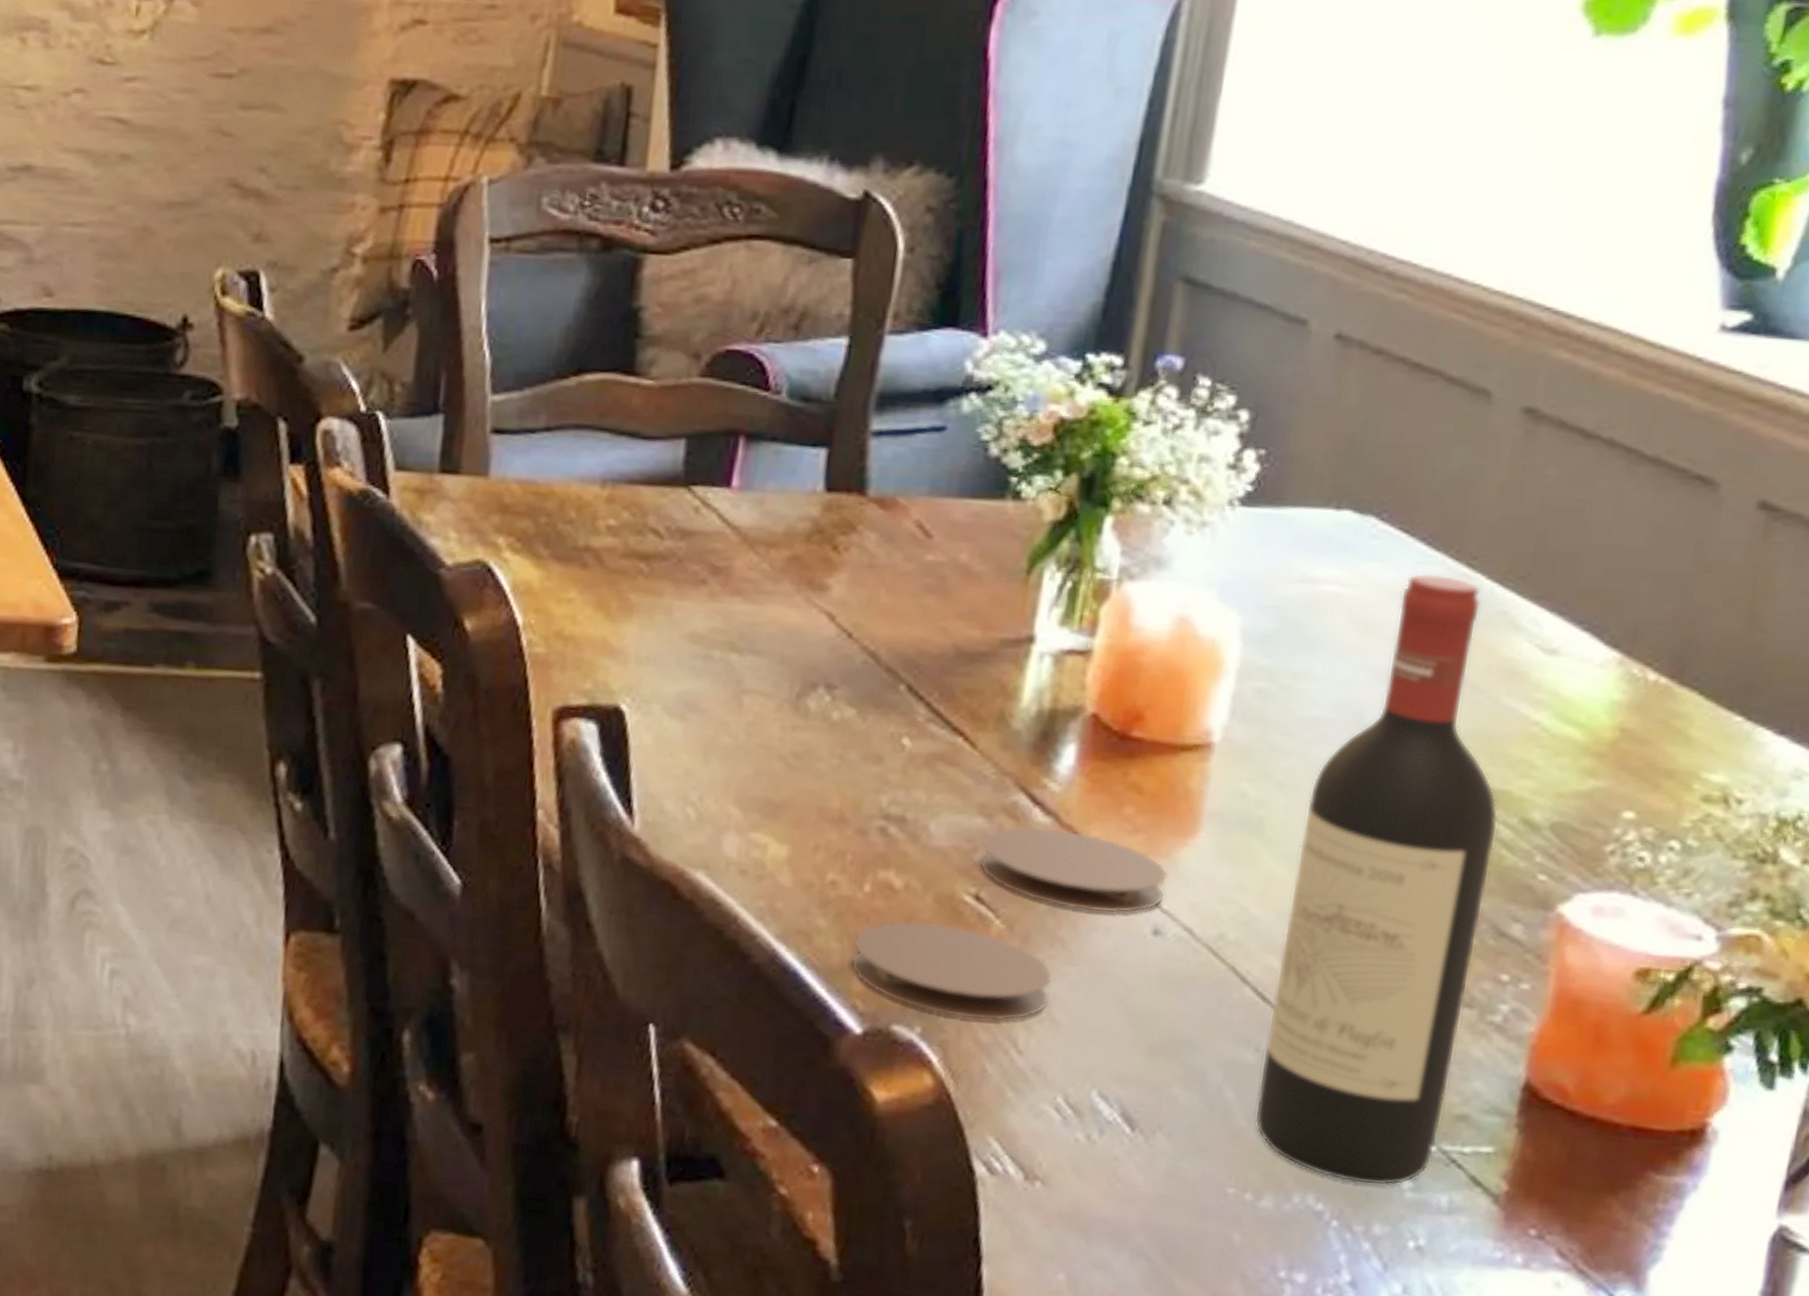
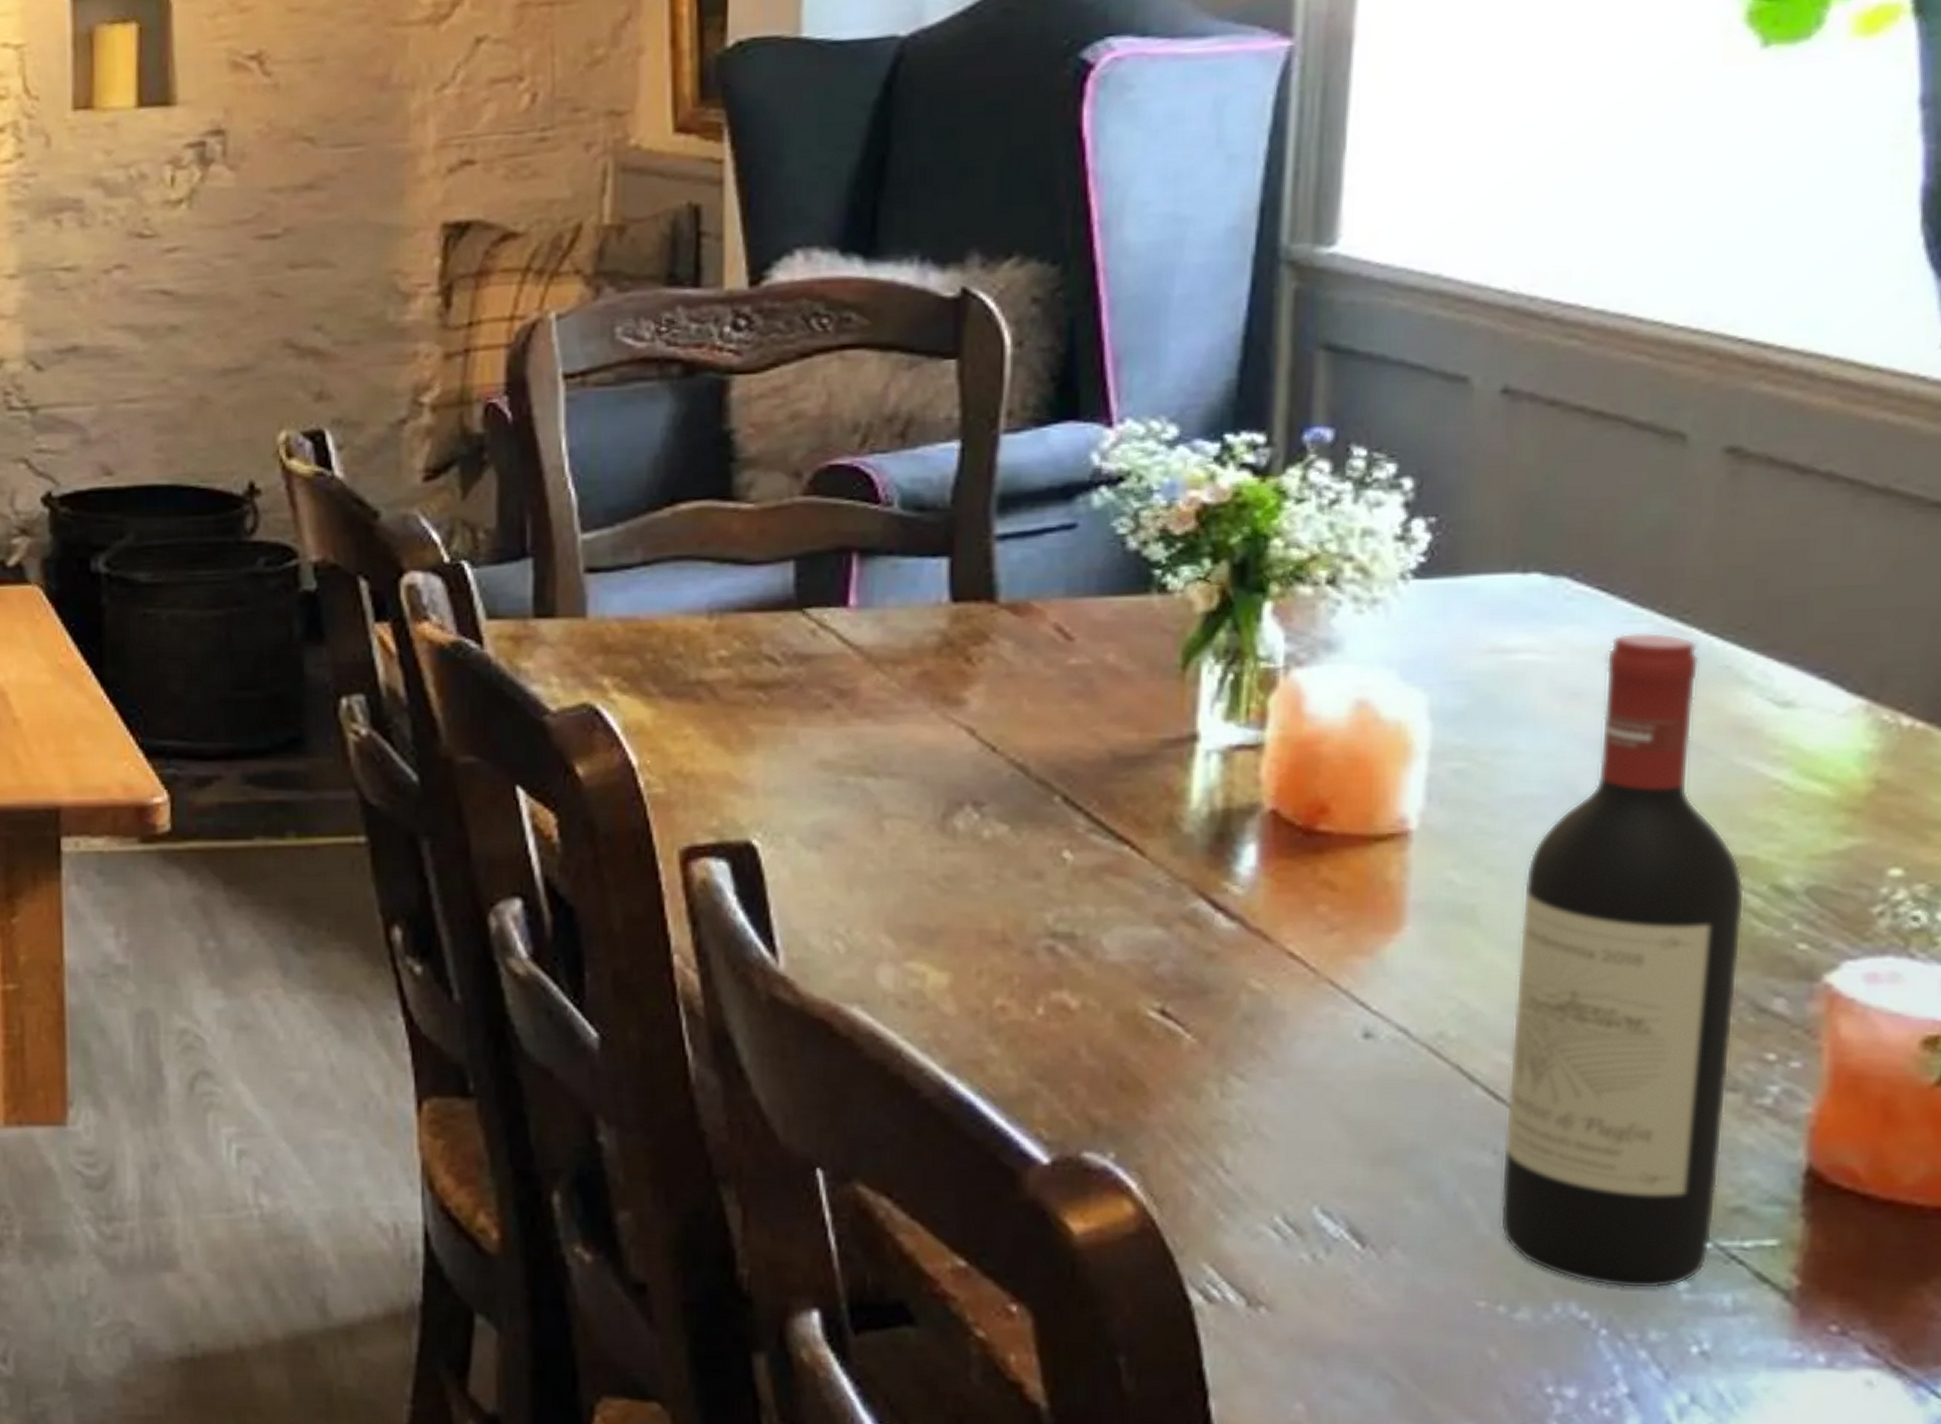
coaster: present [850,921,1053,1021] -> none [1030,1042,1257,1141]
coaster: present [979,826,1168,914] -> none [1162,933,1374,1018]

